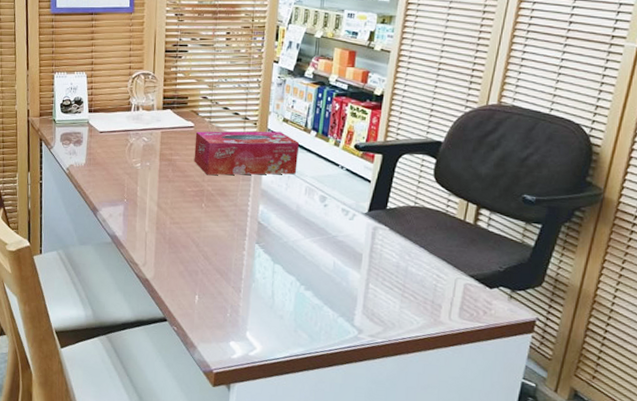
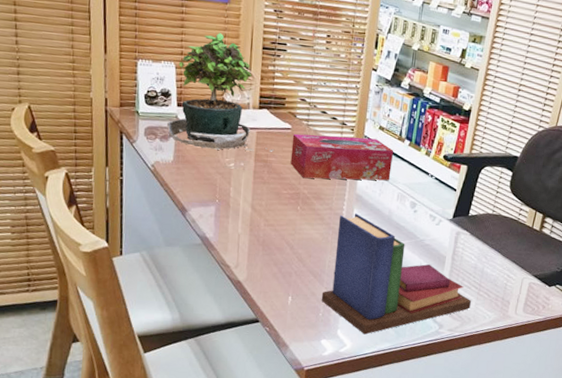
potted plant: none [80,40,178,152] -> present [167,32,275,153]
book: none [228,209,396,338] -> present [321,213,472,335]

